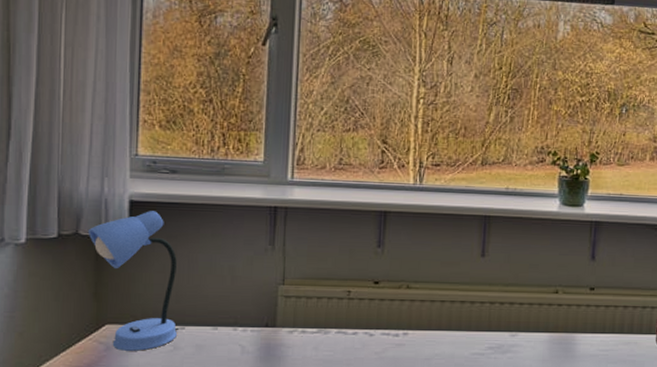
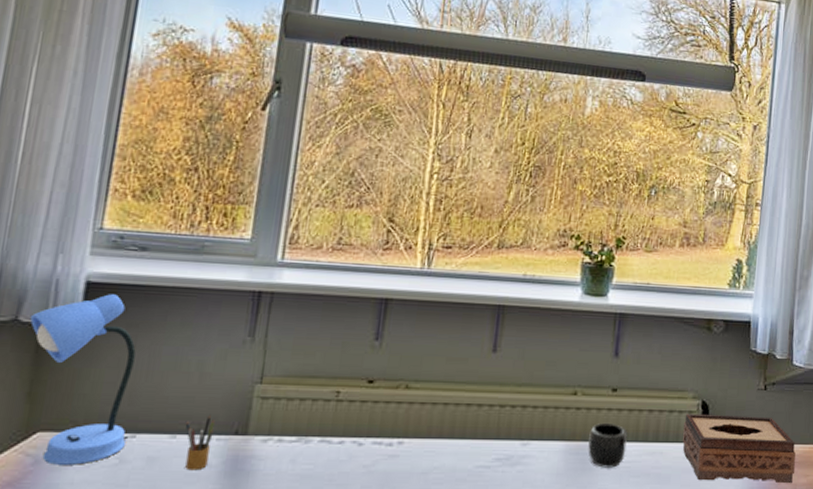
pencil box: none [224,311,248,356] -> present [185,415,215,471]
mug: none [569,318,605,356] -> present [588,423,628,468]

